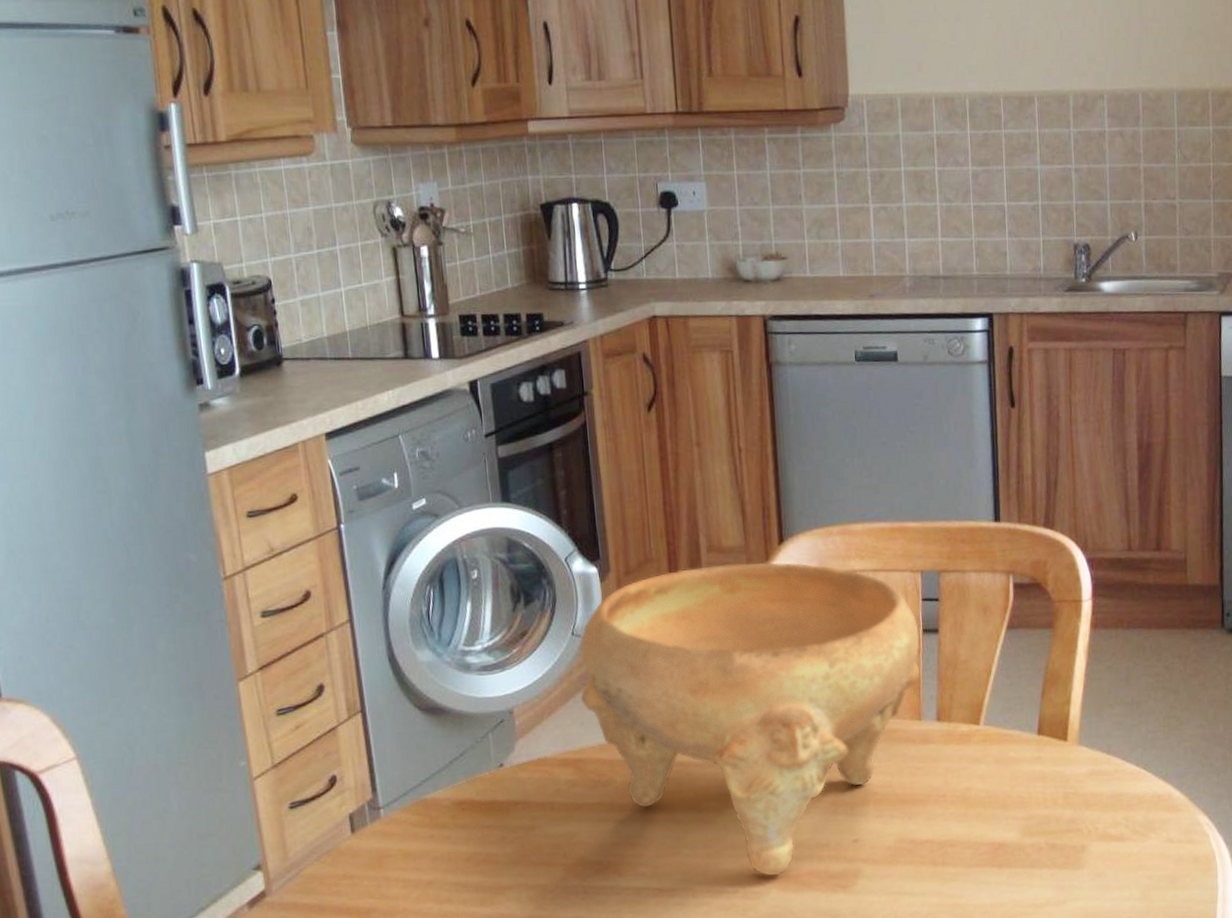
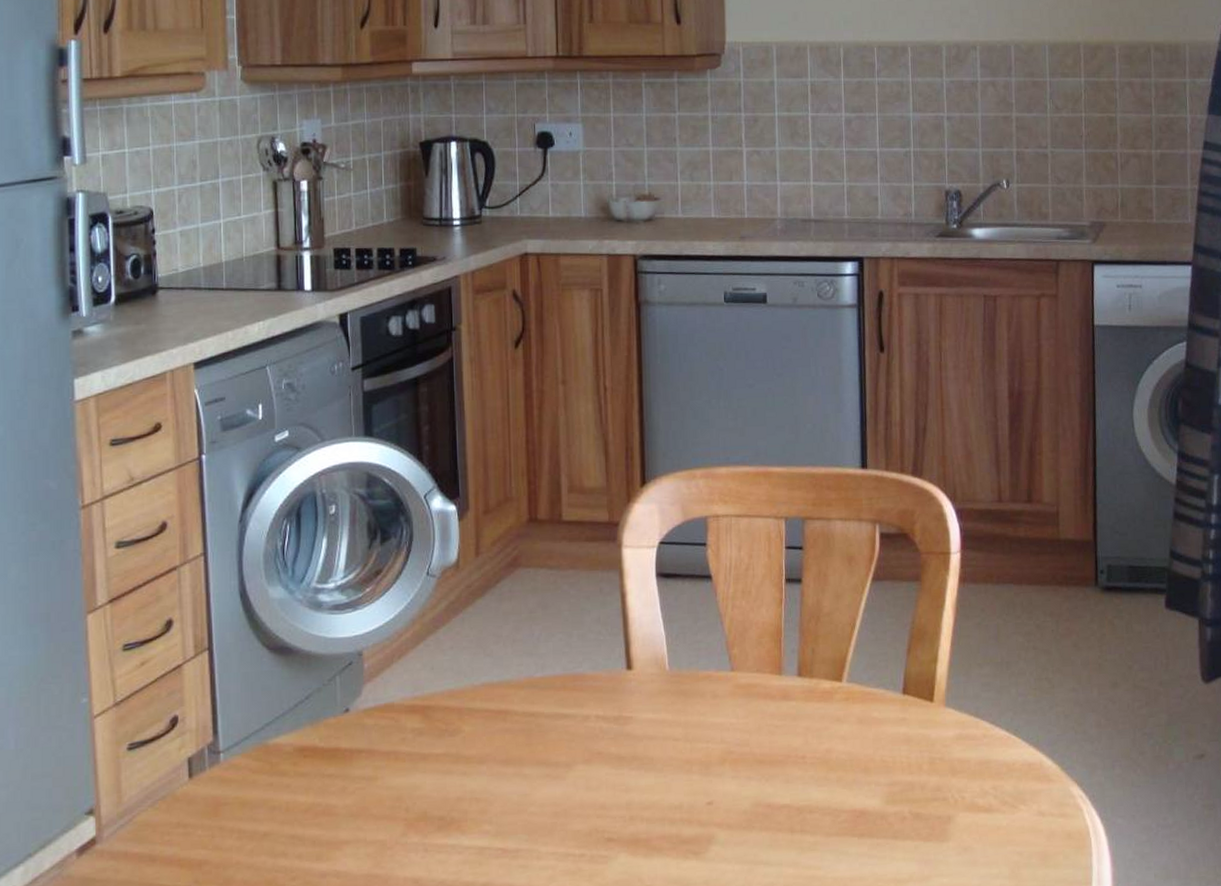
decorative bowl: present [580,562,921,876] -> none [432,504,782,839]

